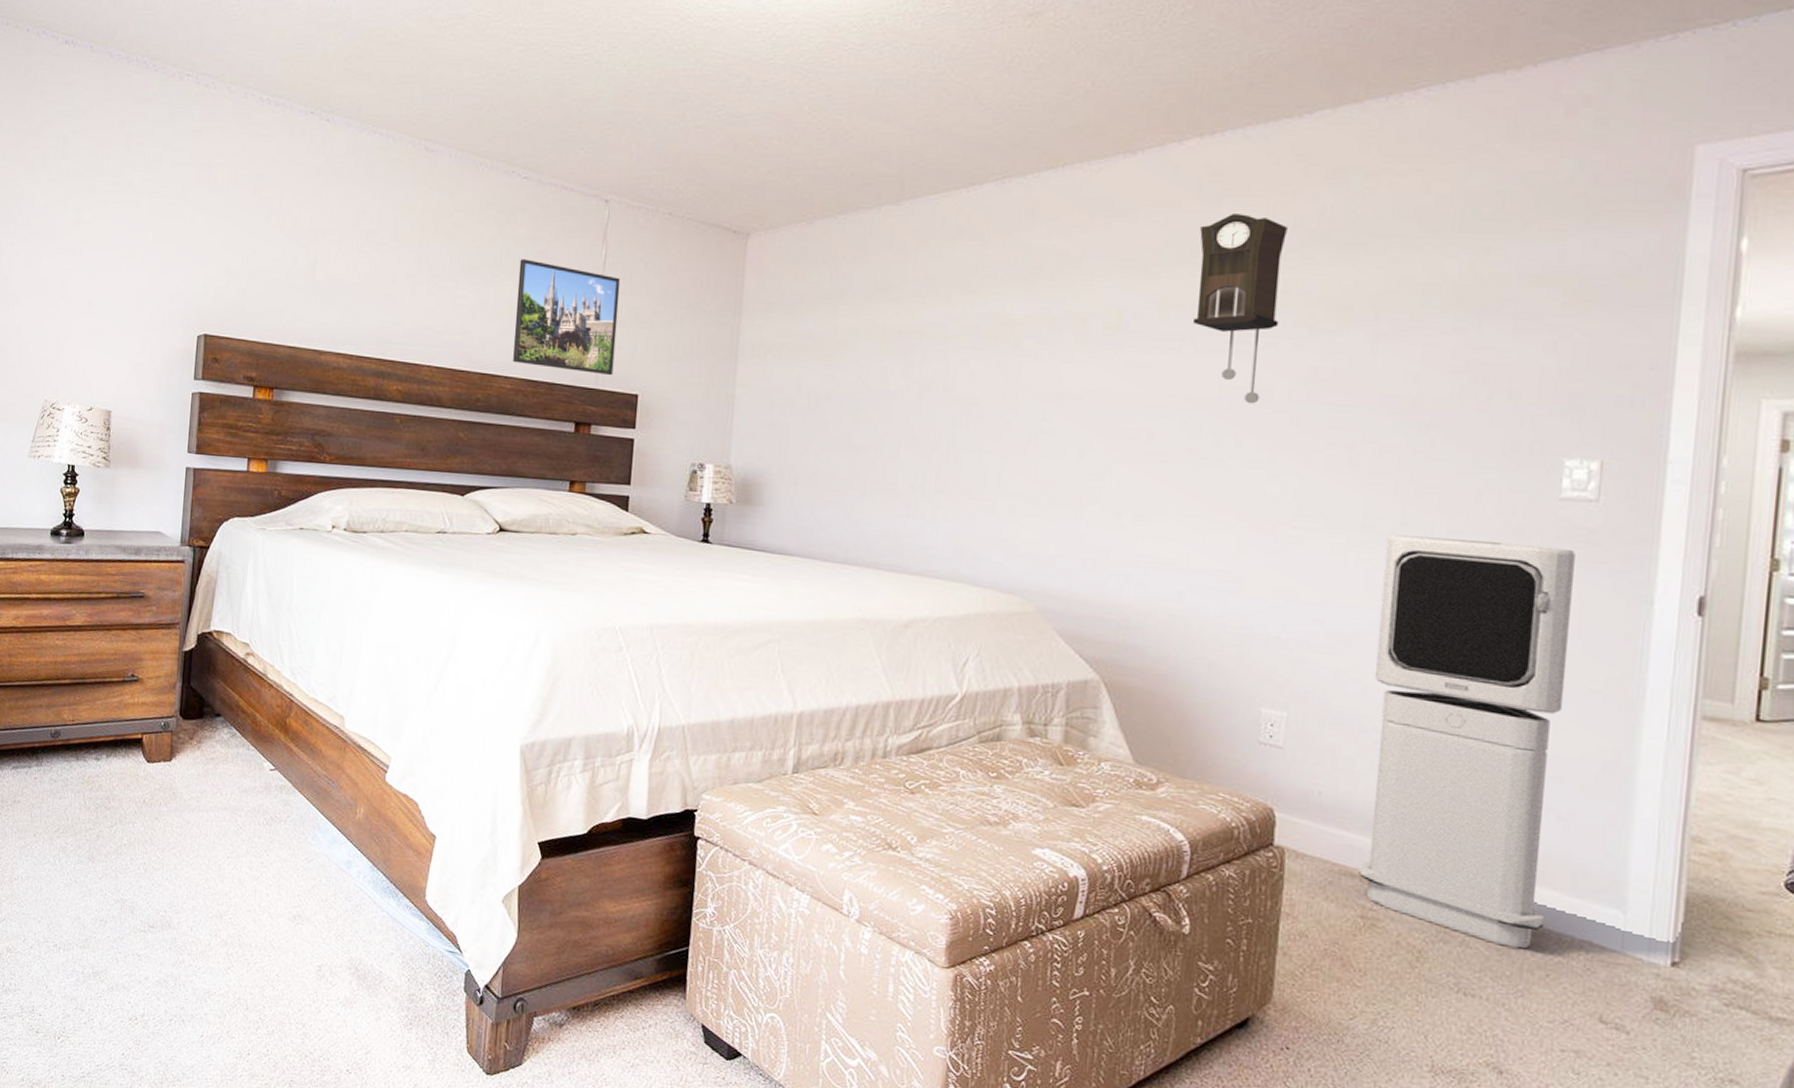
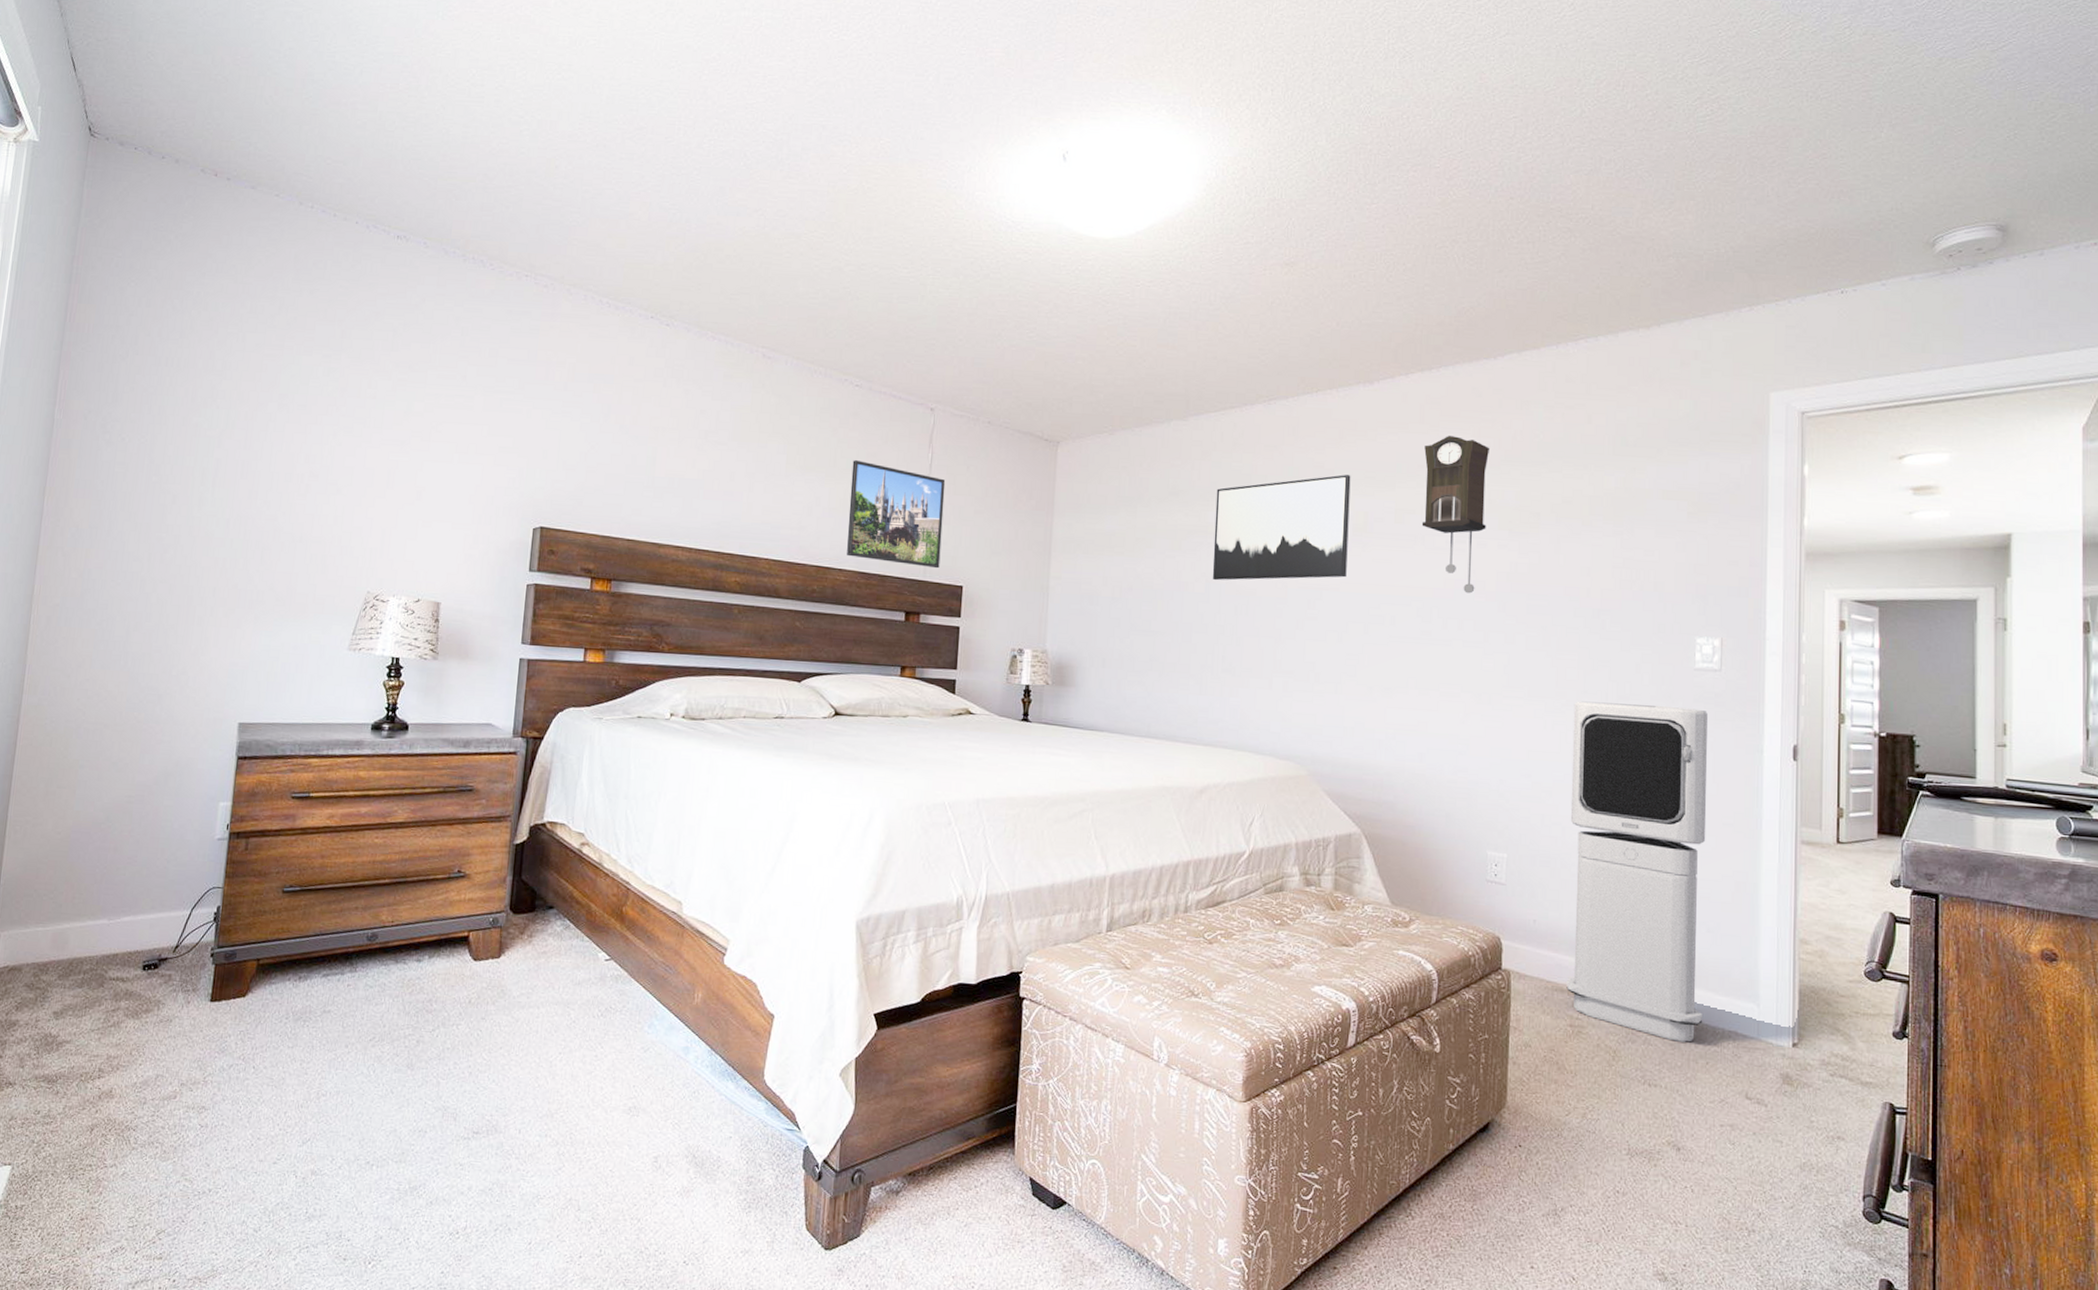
wall art: none [926,264,1103,389] -> present [1212,474,1351,581]

